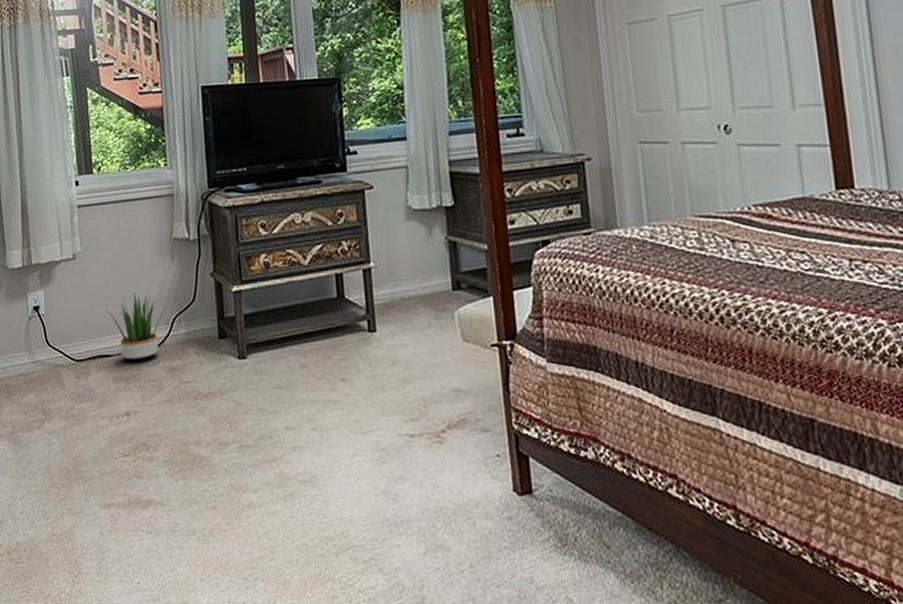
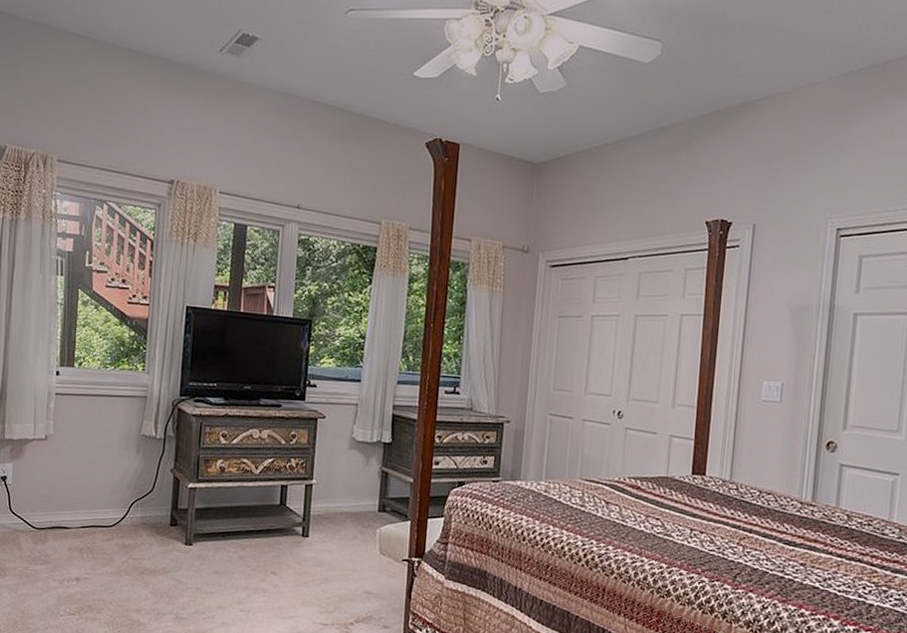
potted plant: present [106,292,170,361] -> none [70,476,130,536]

